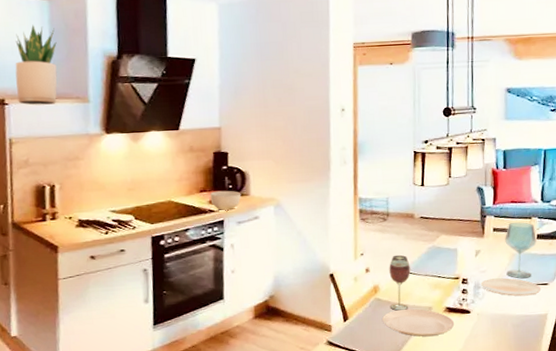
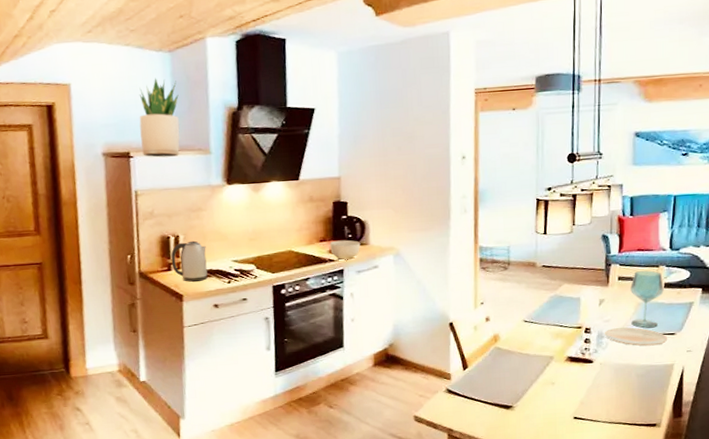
kettle: none [46,190,84,233] -> present [171,240,208,282]
plate: present [382,308,455,337] -> none [502,357,576,386]
wineglass: present [389,254,410,311] -> none [509,303,531,360]

